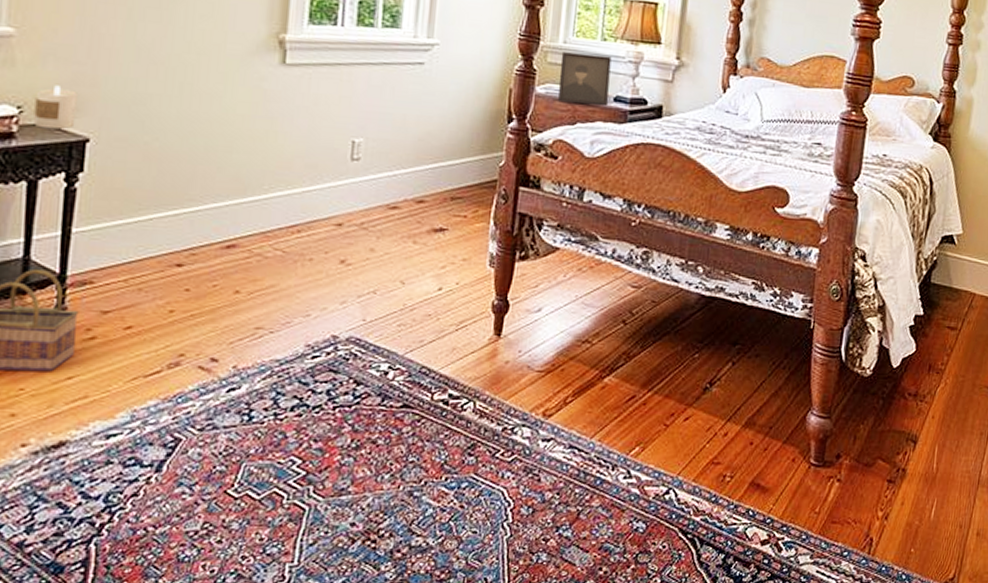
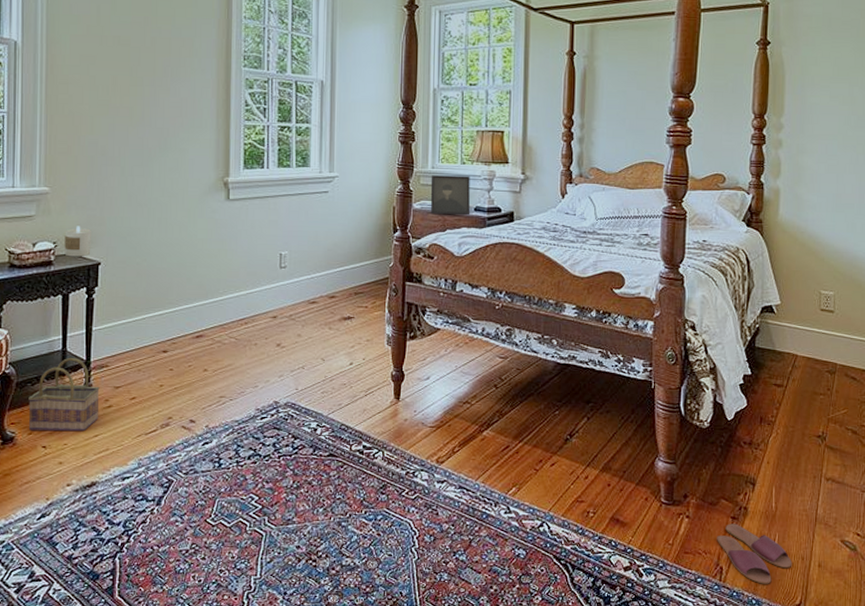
slippers: none [869,488,949,557] -> present [717,524,792,584]

